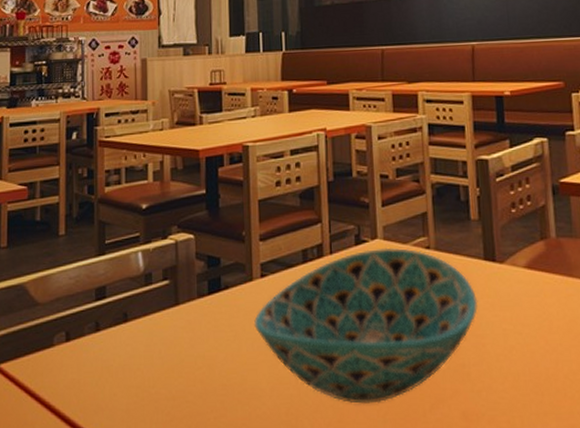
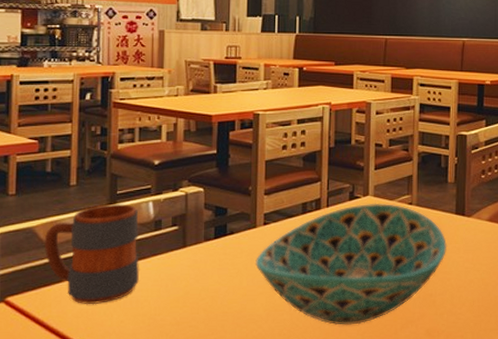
mug: none [35,254,132,374] -> present [44,203,140,305]

